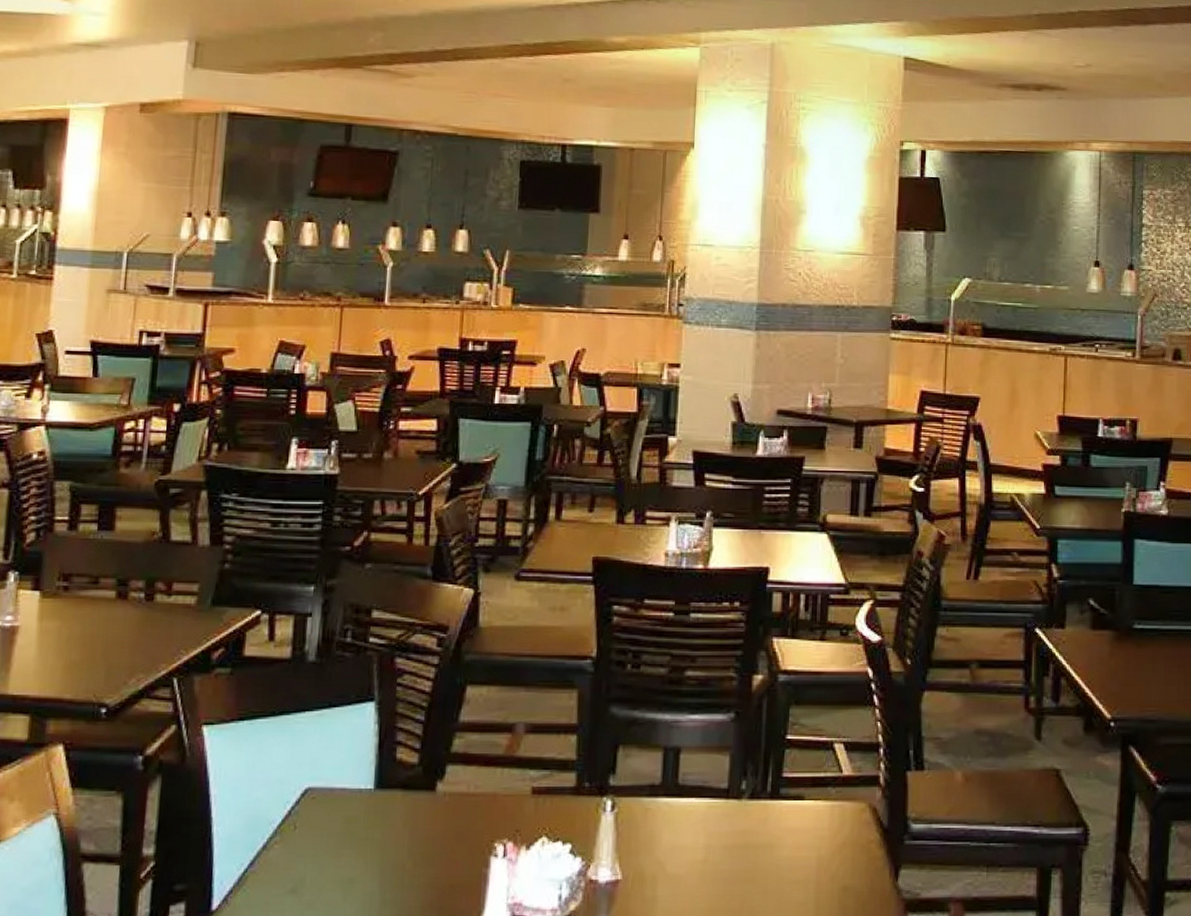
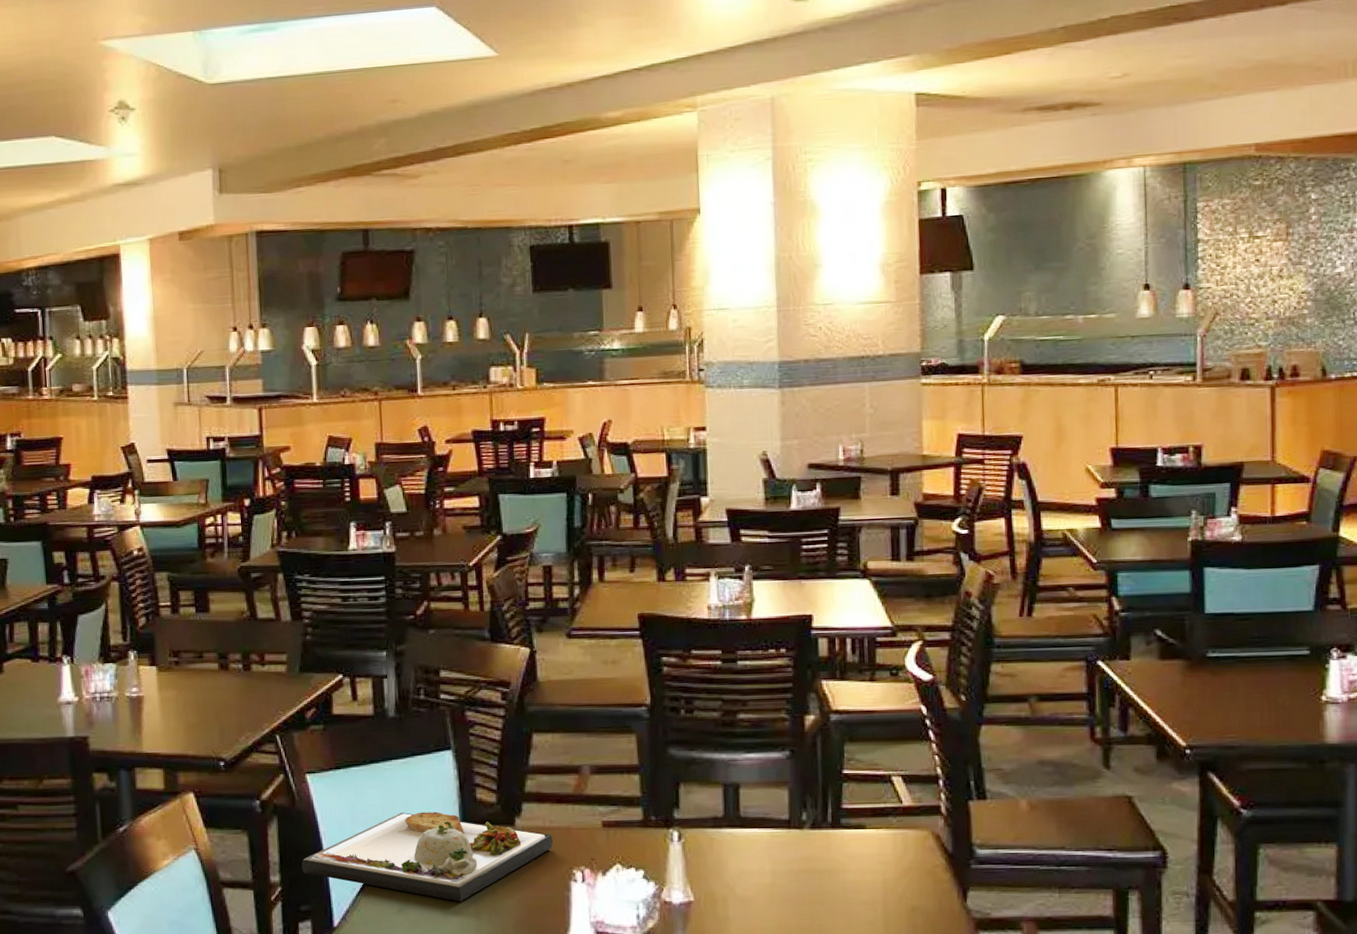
dinner plate: none [182,773,476,880] -> present [301,811,553,902]

